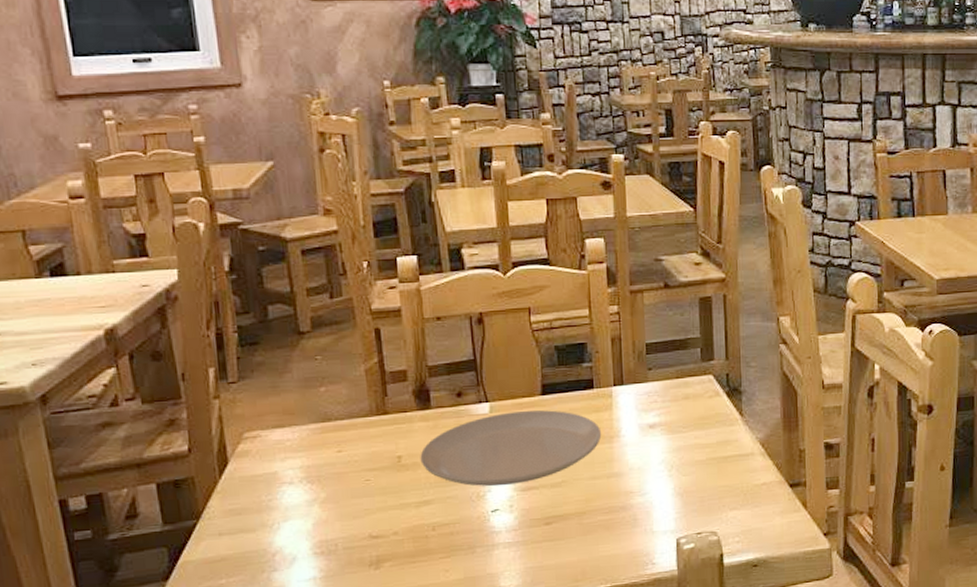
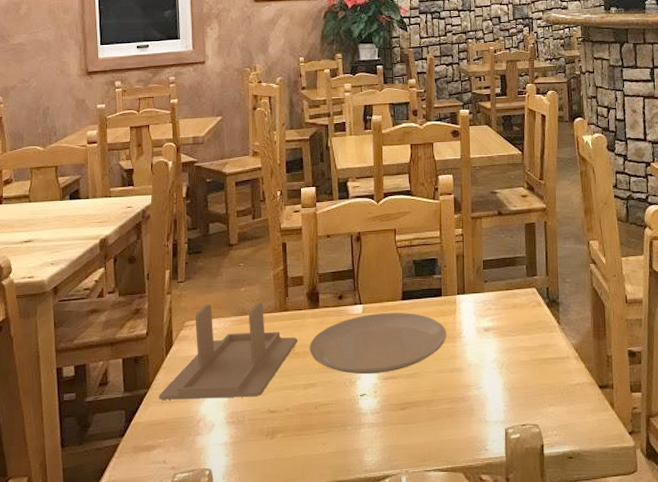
napkin holder: none [214,404,405,531] -> present [159,302,298,400]

